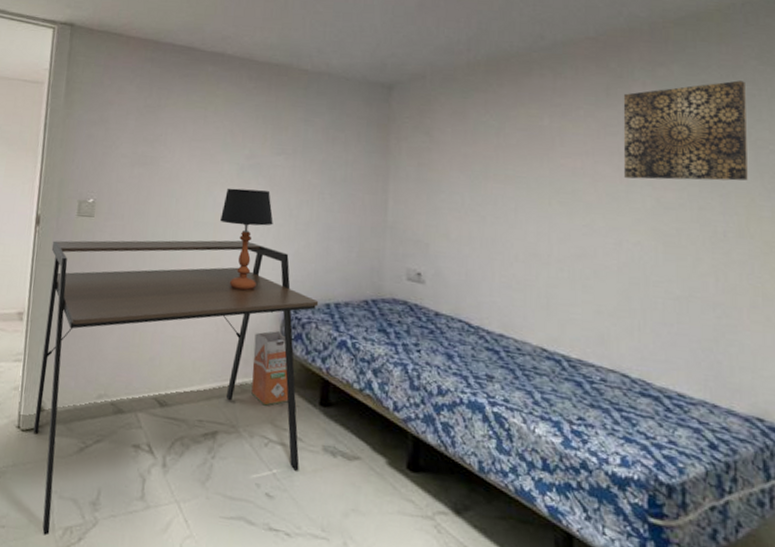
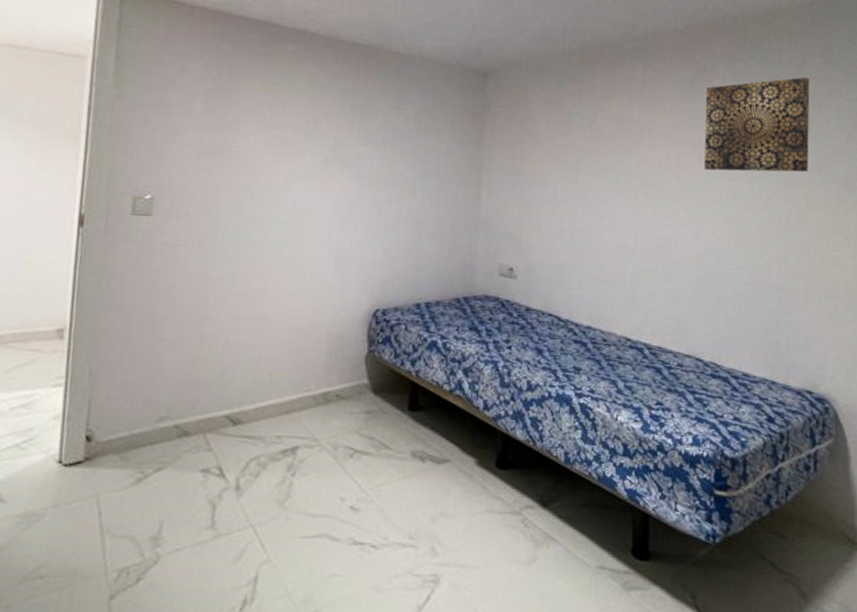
desk: present [33,240,319,536] -> none [78,238,409,581]
table lamp: present [220,188,273,291] -> none [302,181,361,293]
waste bin: present [251,331,289,406] -> none [335,335,376,415]

